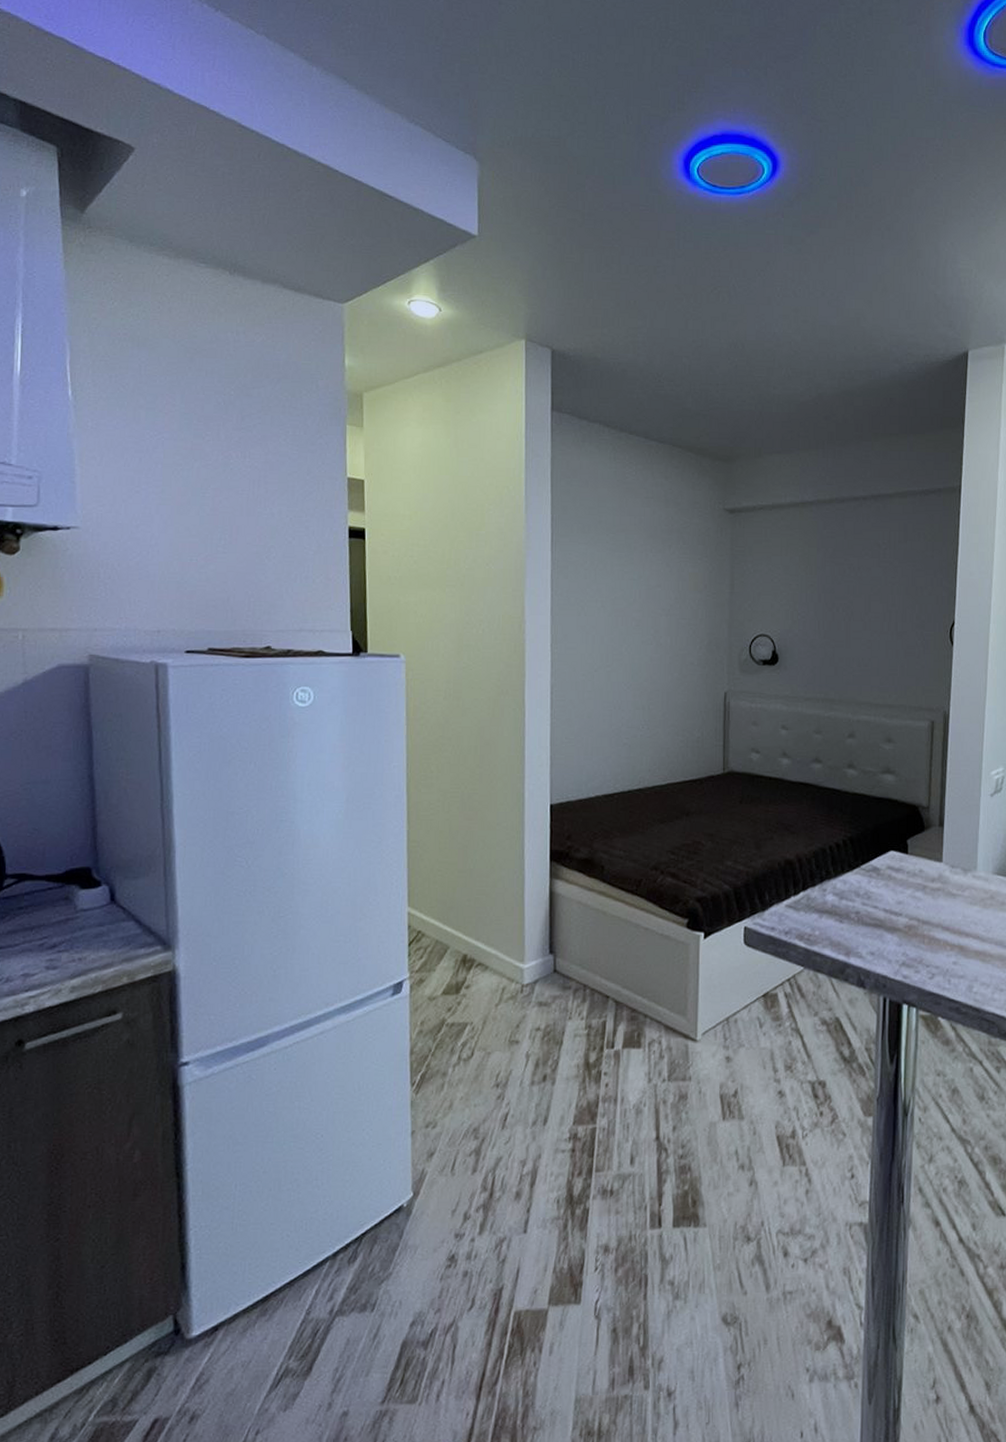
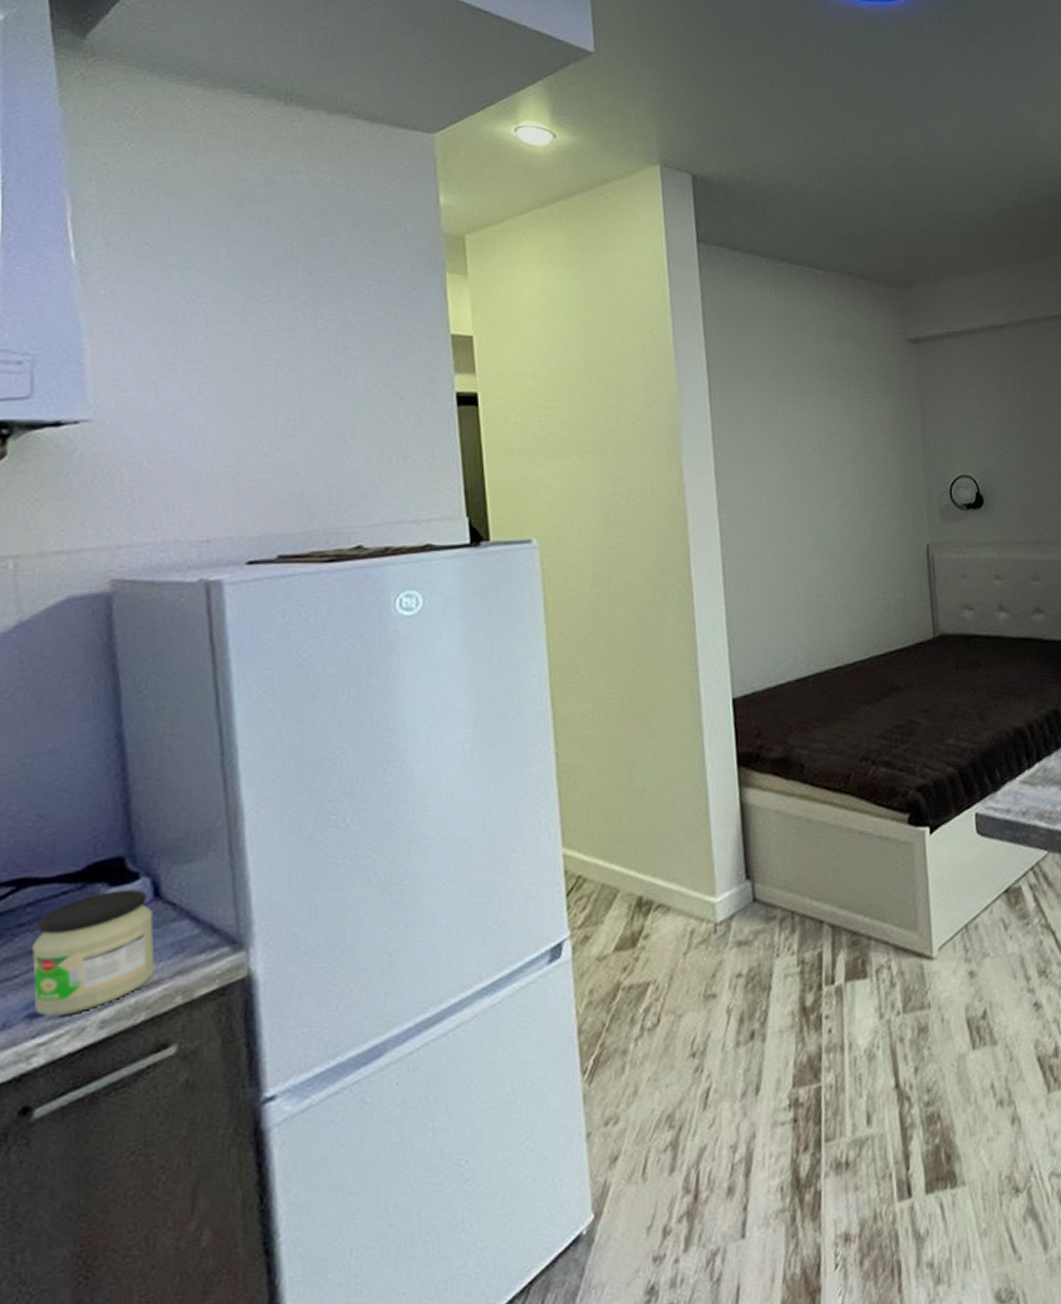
jar: none [27,892,110,978] -> present [31,889,155,1017]

